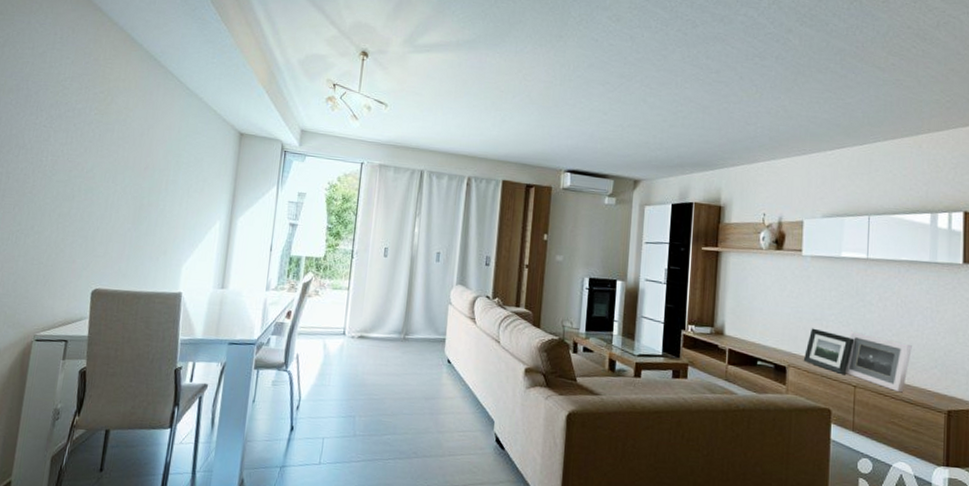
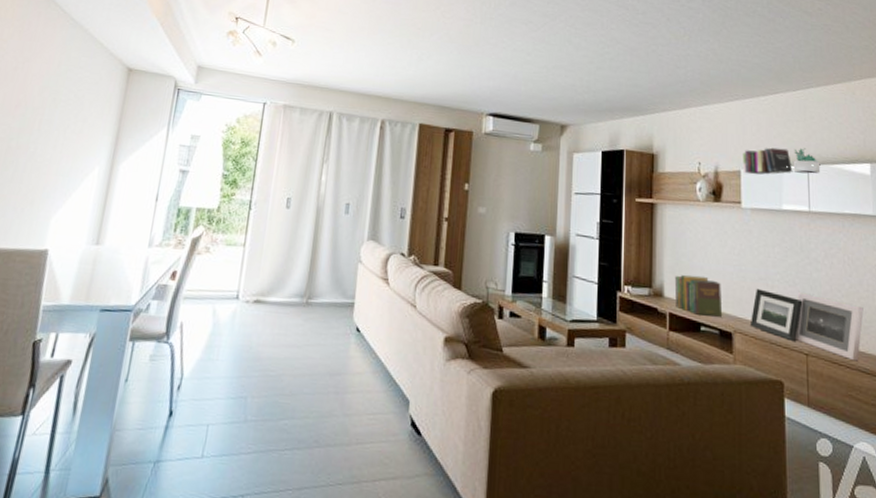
books: none [735,316,779,353] -> present [674,275,722,317]
books: none [805,199,854,225] -> present [742,147,793,175]
succulent plant: none [854,199,882,224] -> present [793,148,821,174]

